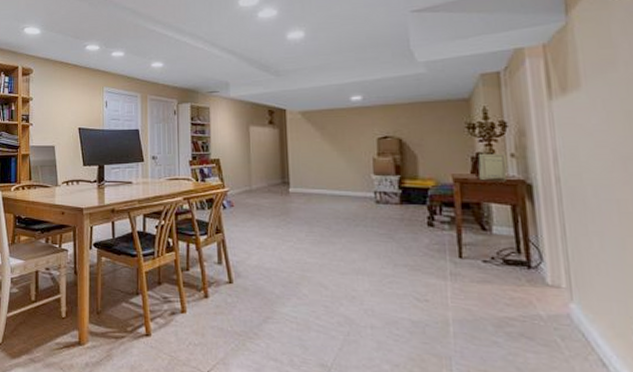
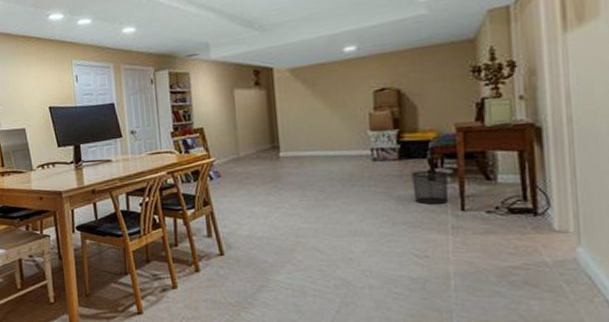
waste bin: none [412,216,447,250] -> present [411,170,449,205]

